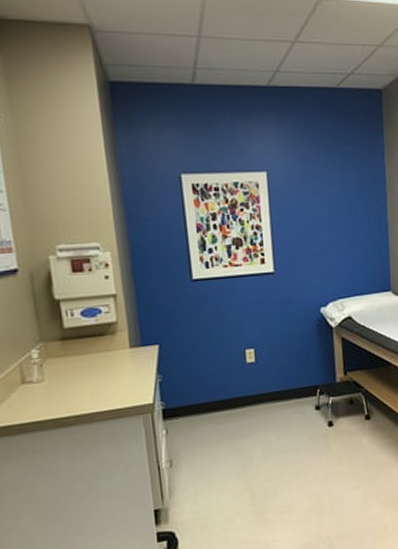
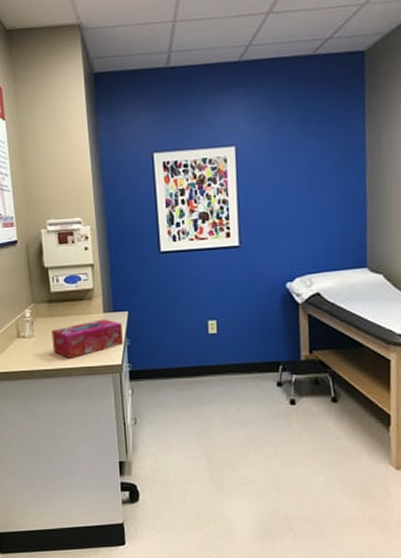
tissue box: none [66,354,155,403] -> present [51,319,124,358]

